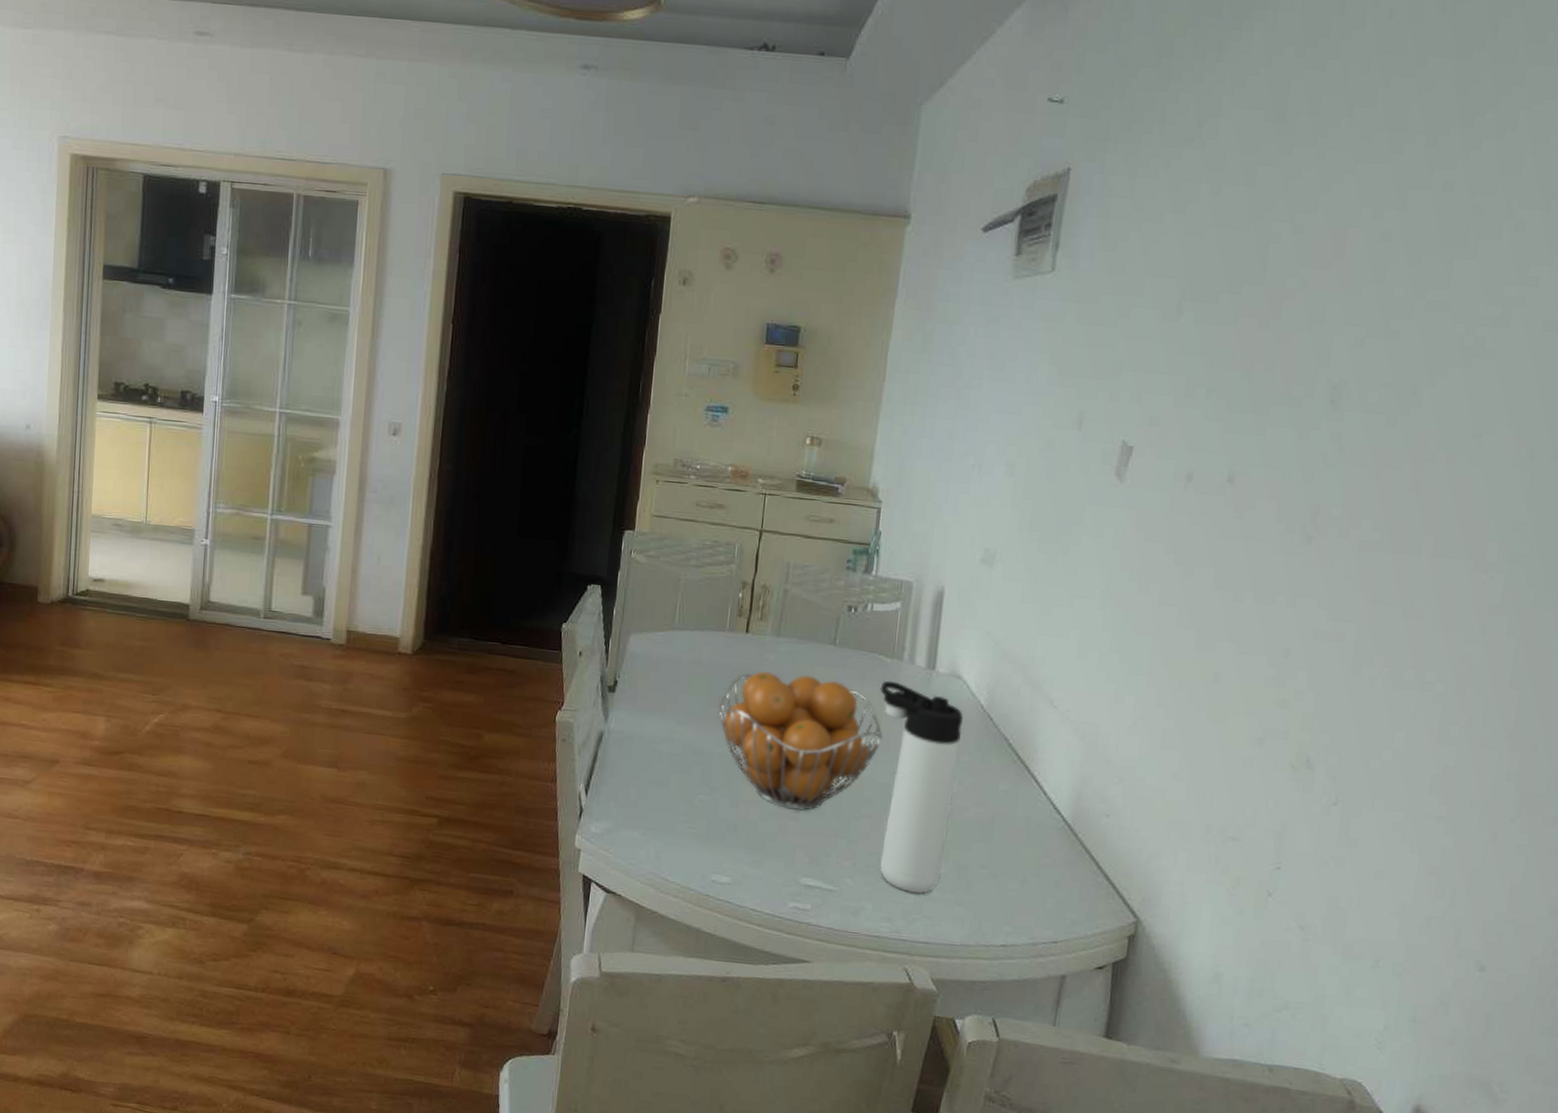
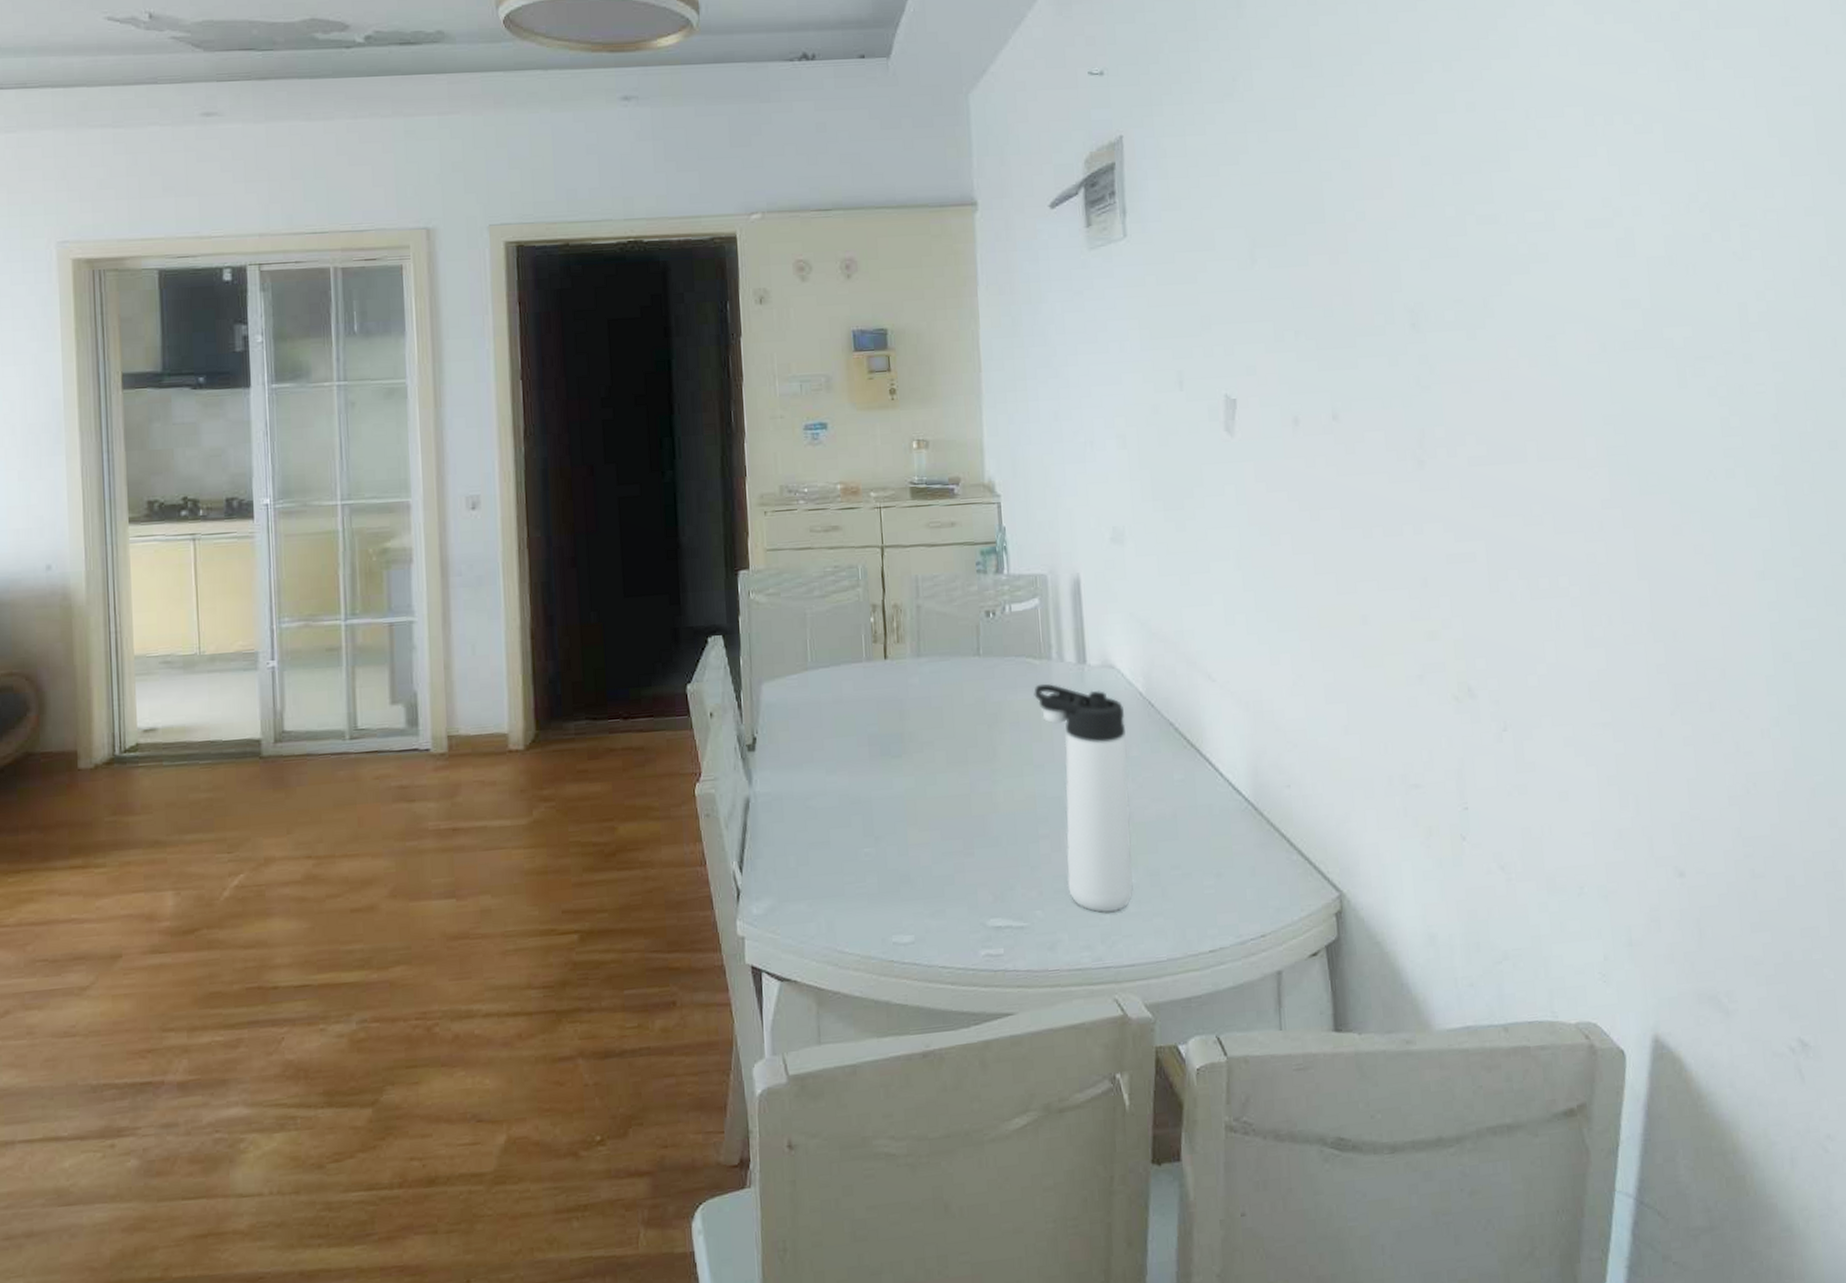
fruit basket: present [719,671,884,811] -> none [869,693,1047,845]

